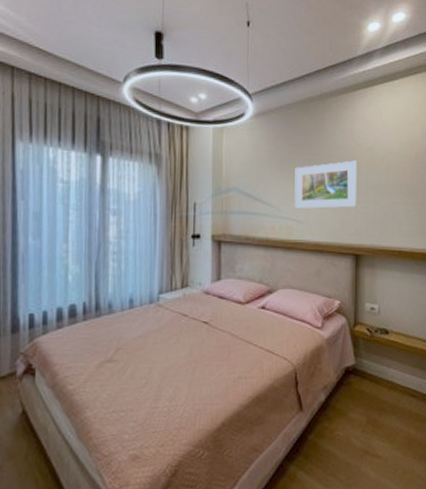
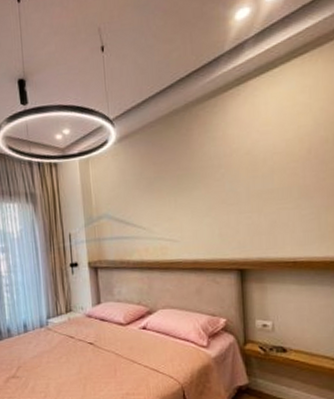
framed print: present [294,160,358,209] -> none [164,168,238,227]

